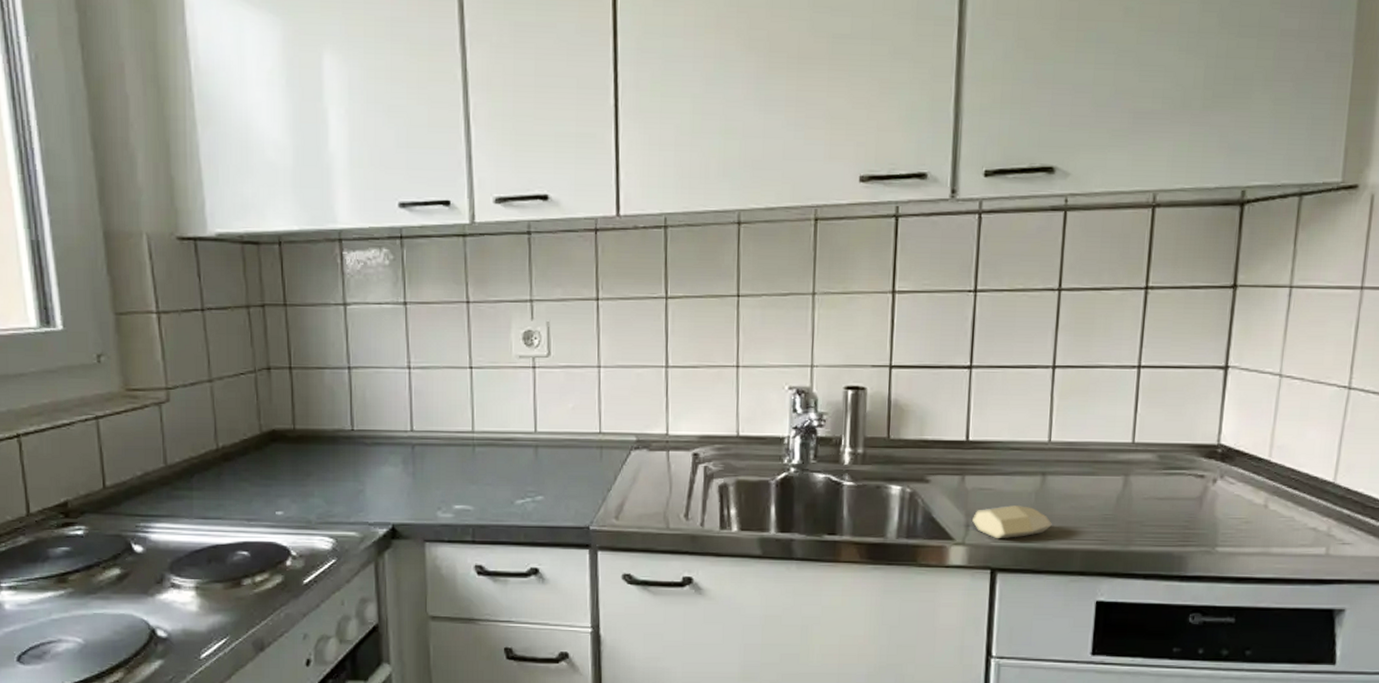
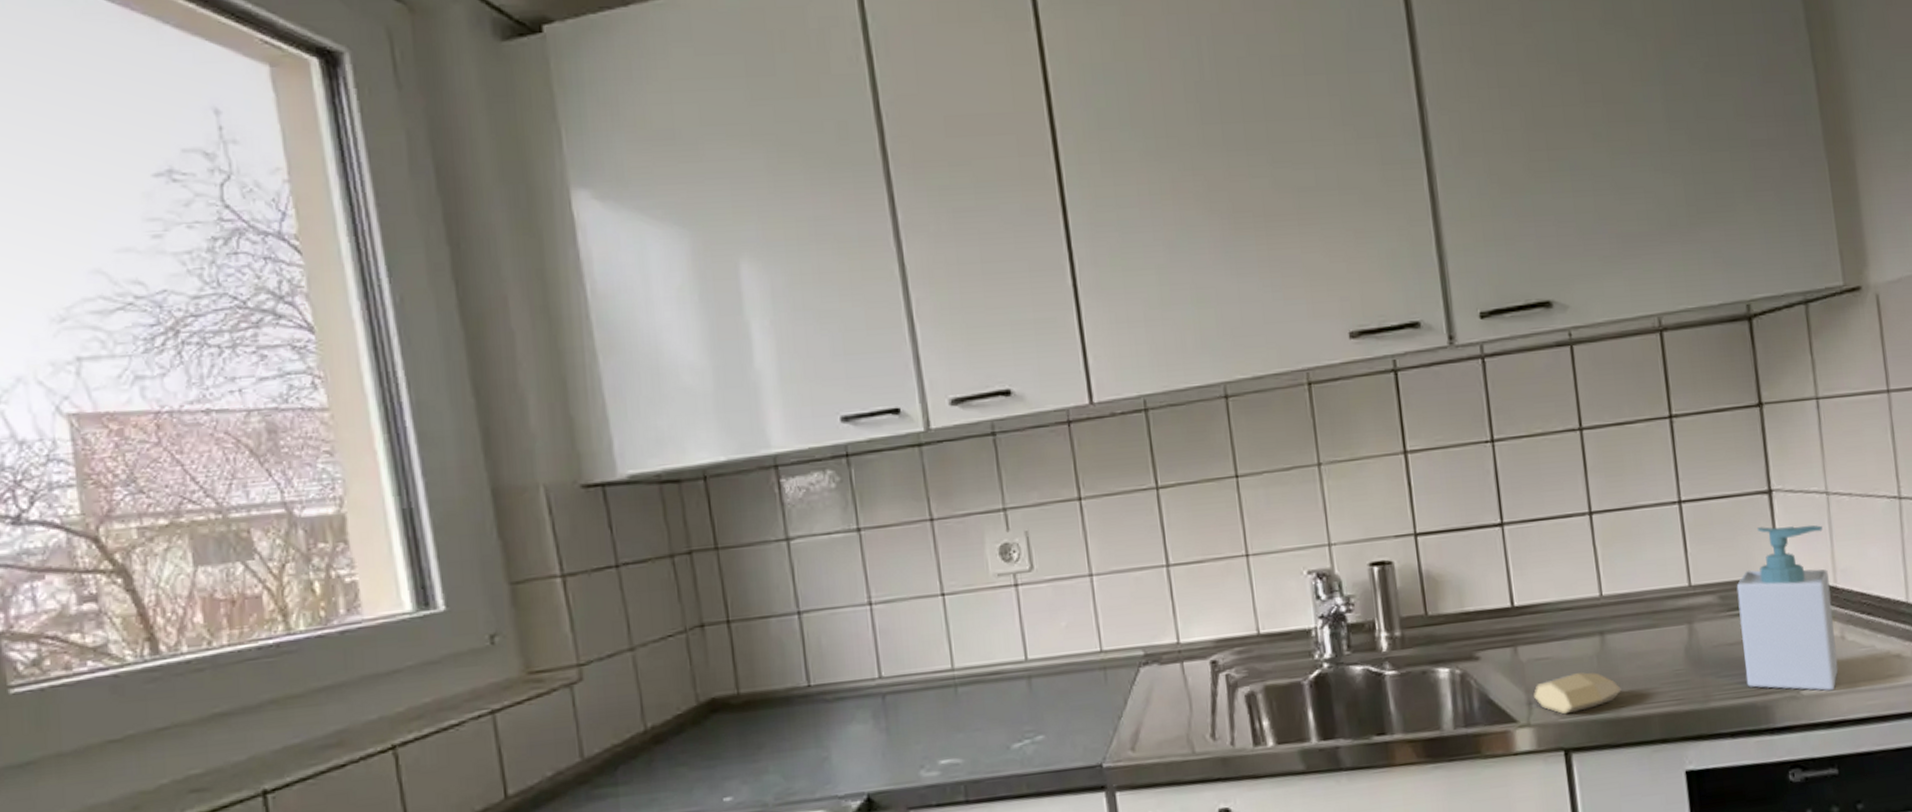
soap bottle: none [1167,399,1269,551] -> present [1736,525,1839,691]

